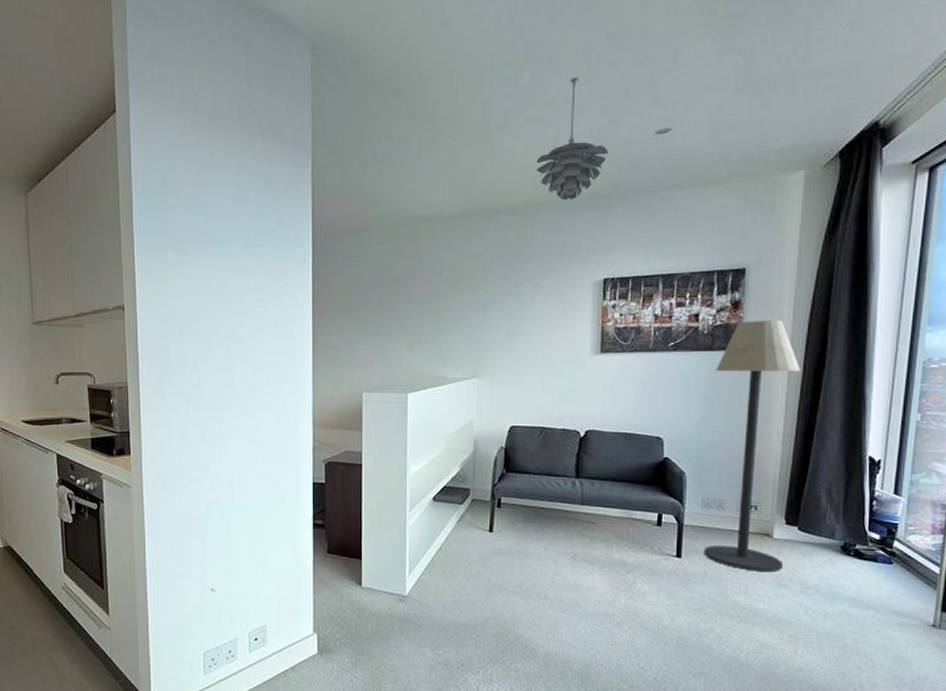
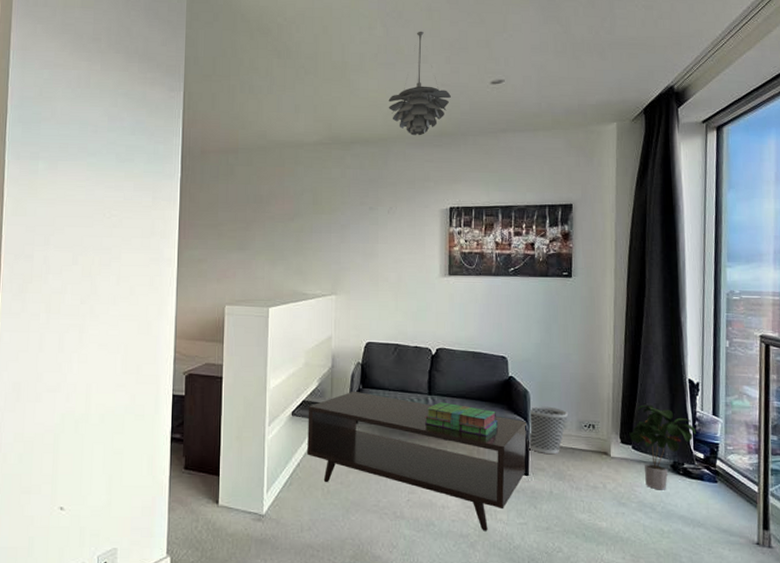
coffee table: none [449,475,681,612] -> present [307,391,527,531]
stack of books: none [571,485,651,519] -> present [424,402,499,436]
wastebasket: none [680,486,727,537] -> present [525,405,568,455]
floor lamp: present [704,320,801,571] -> none [549,251,625,490]
potted plant: none [795,484,873,572] -> present [629,404,696,490]

